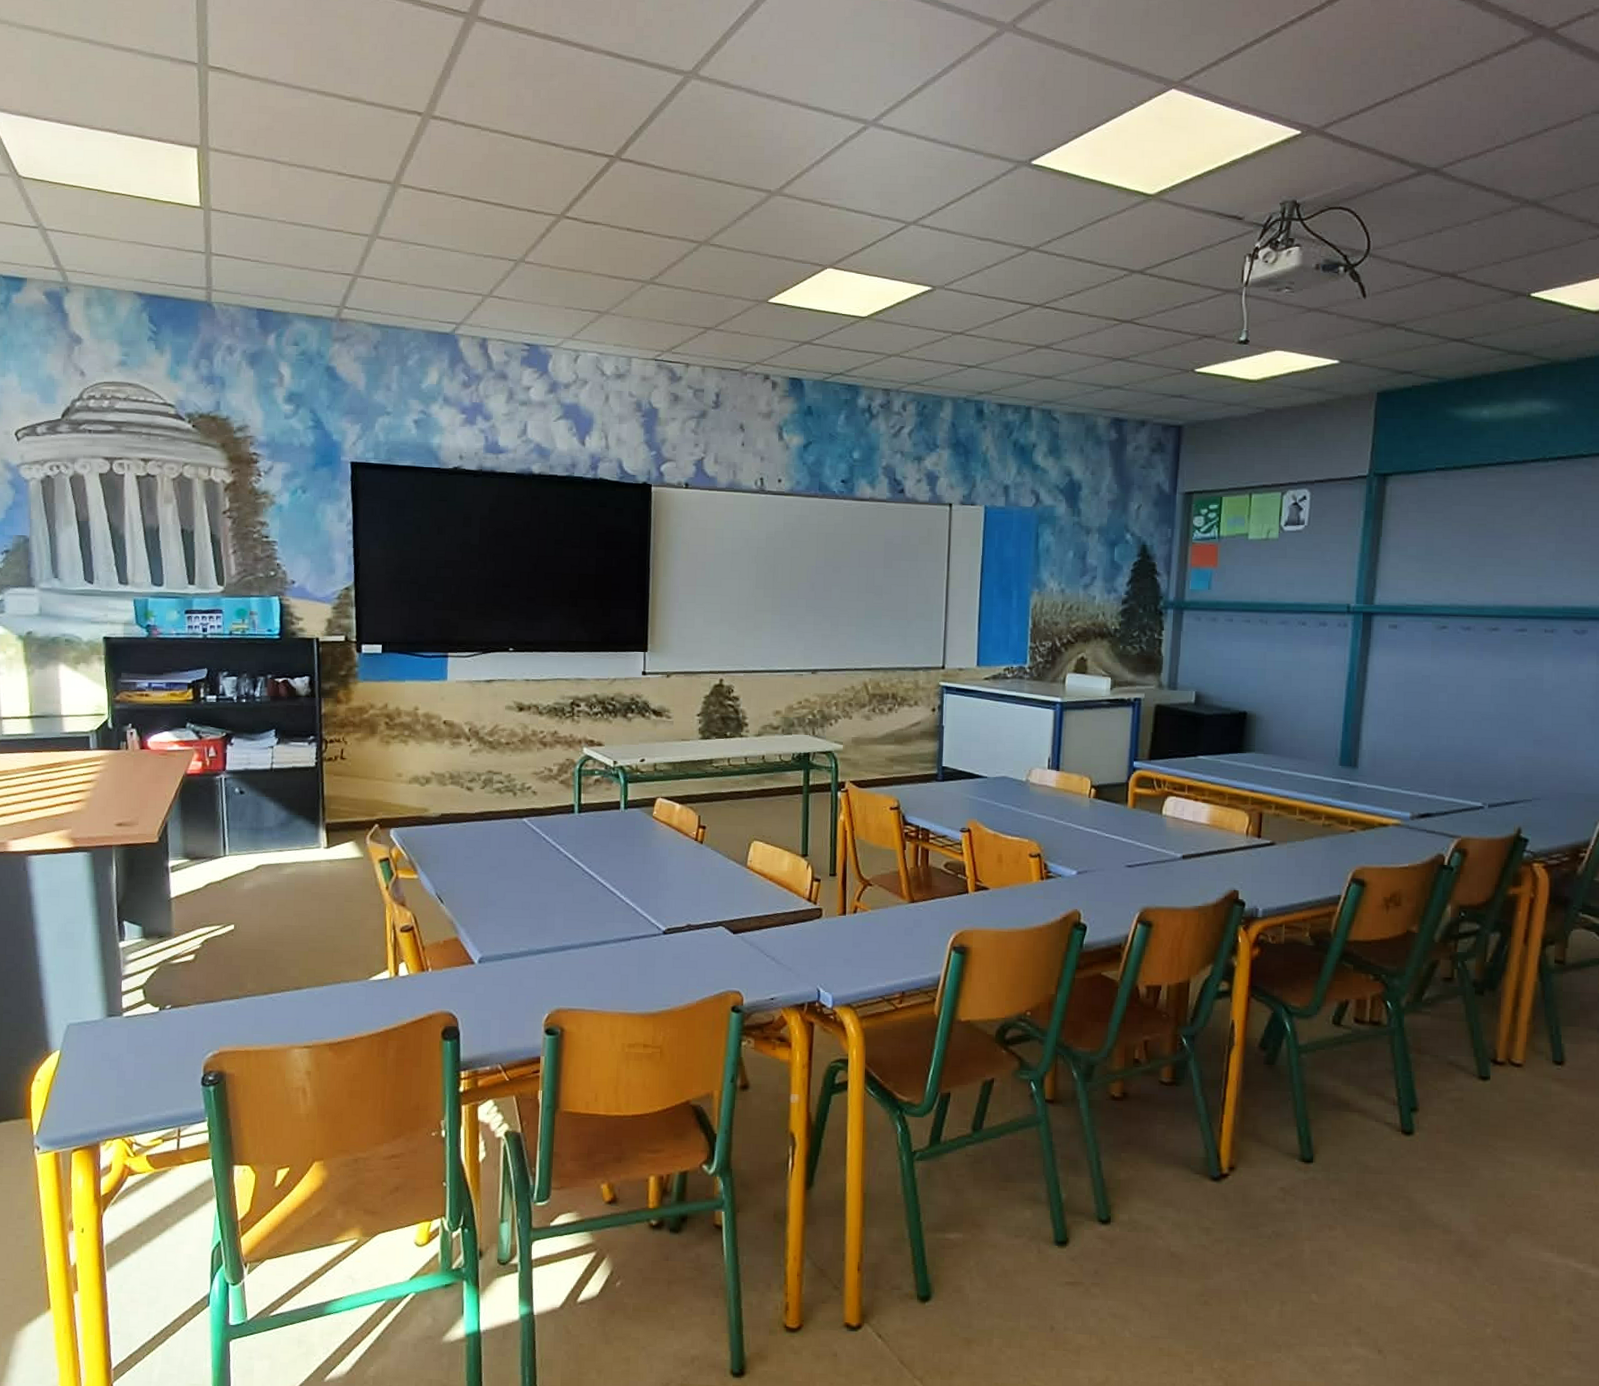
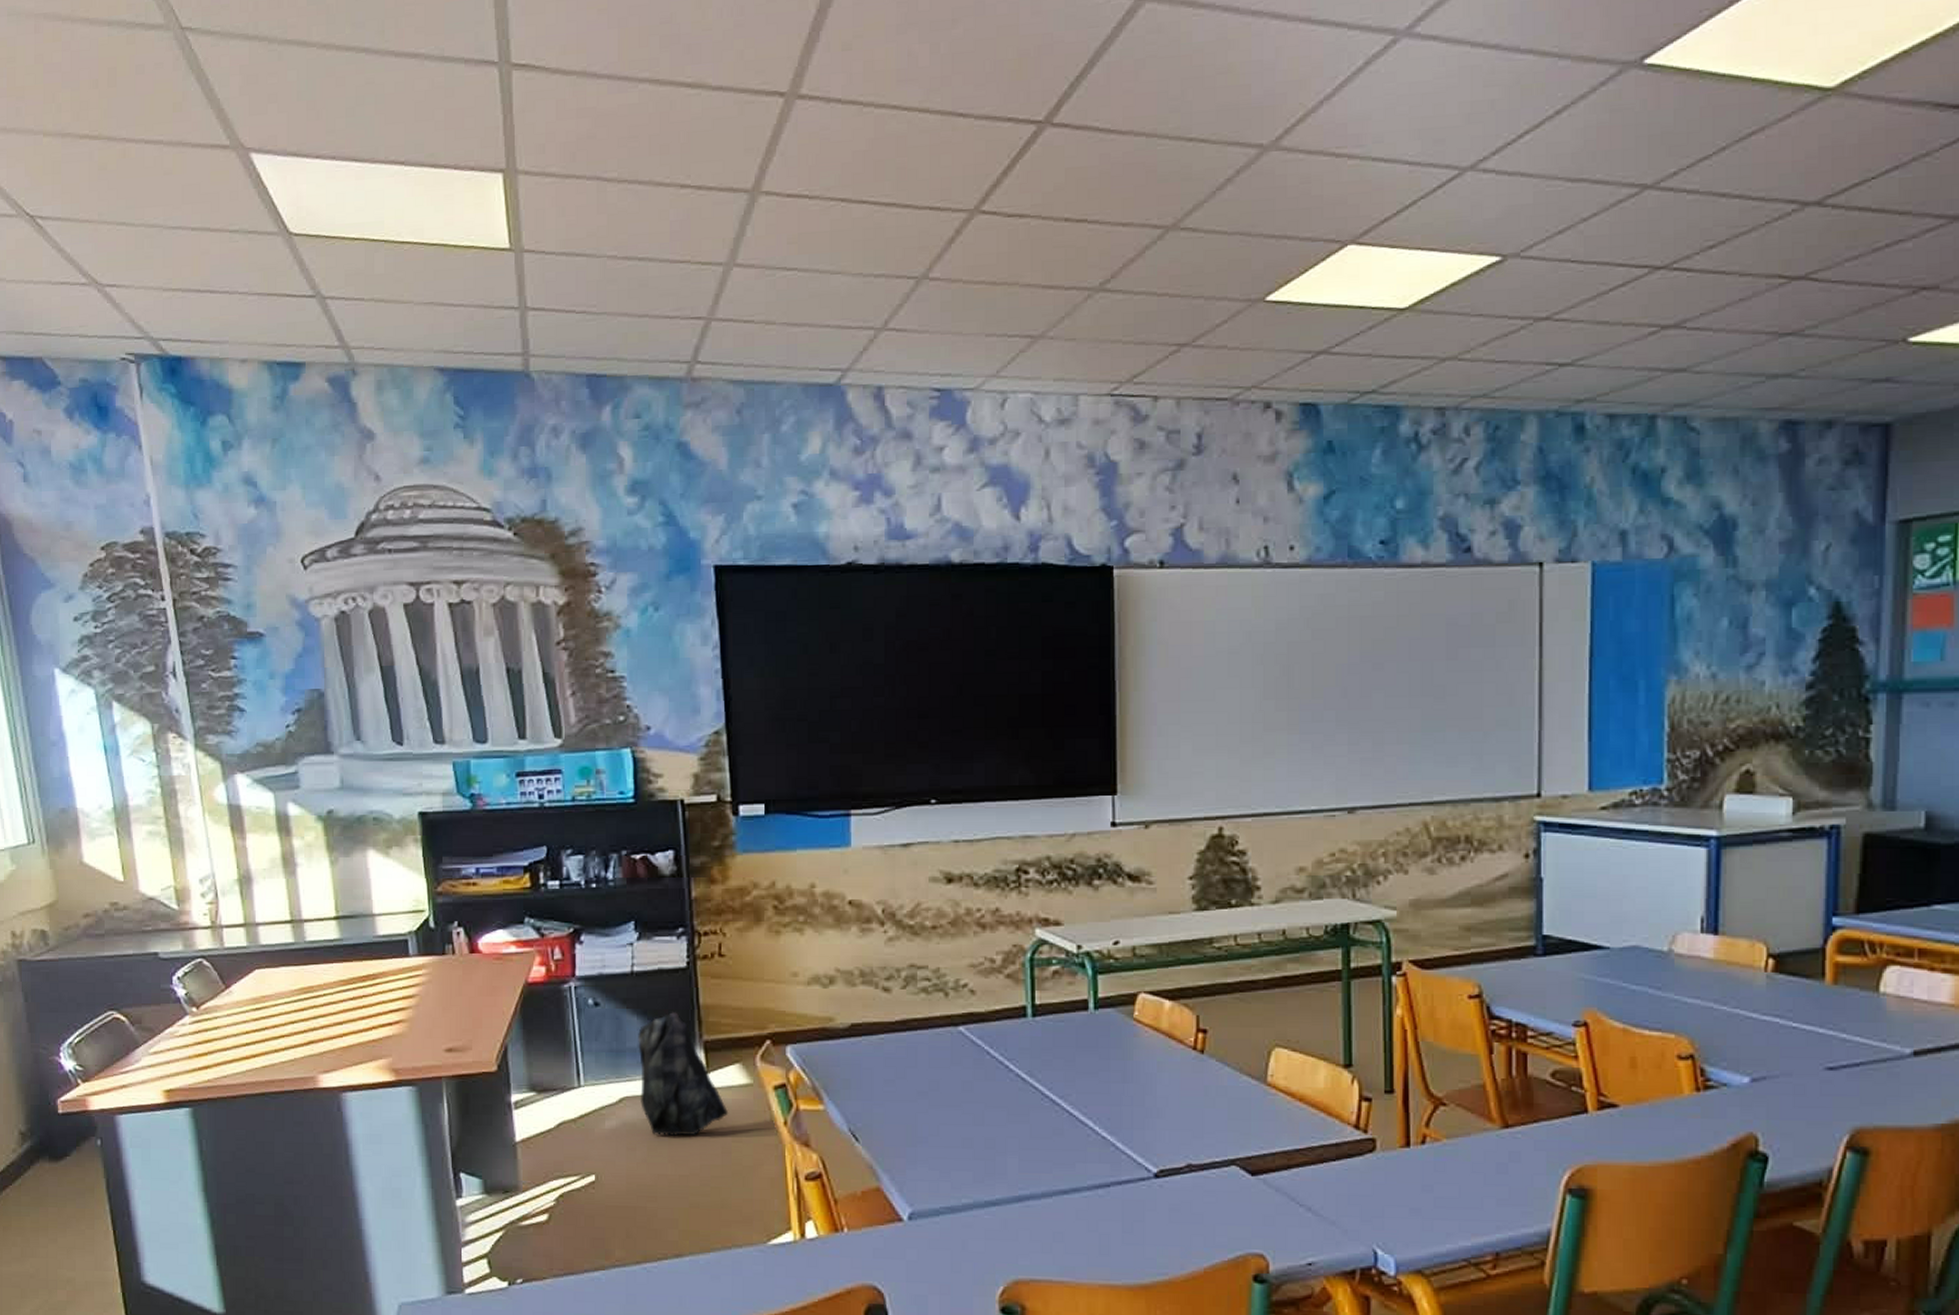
jacket: none [272,800,343,896] -> present [638,1012,729,1136]

